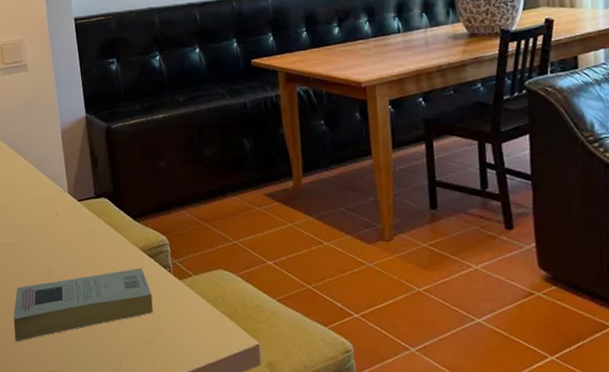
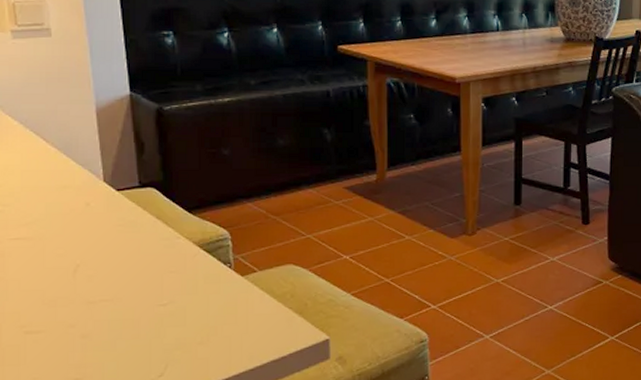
book: present [13,268,153,342] -> none [25,264,208,349]

